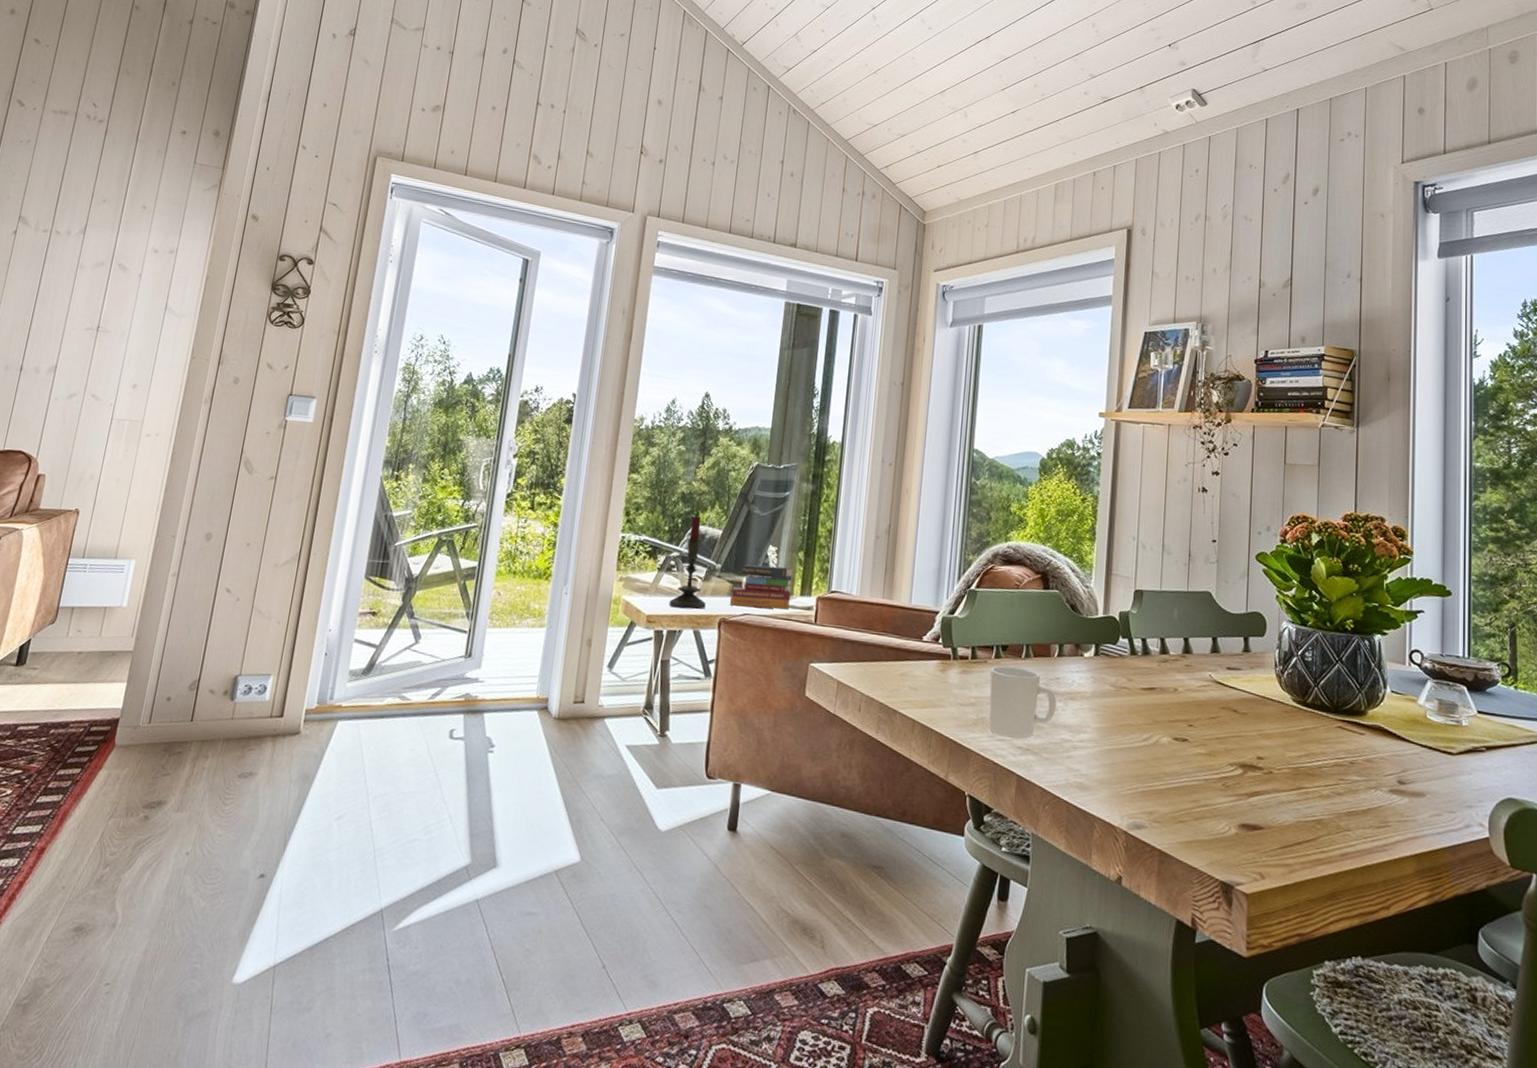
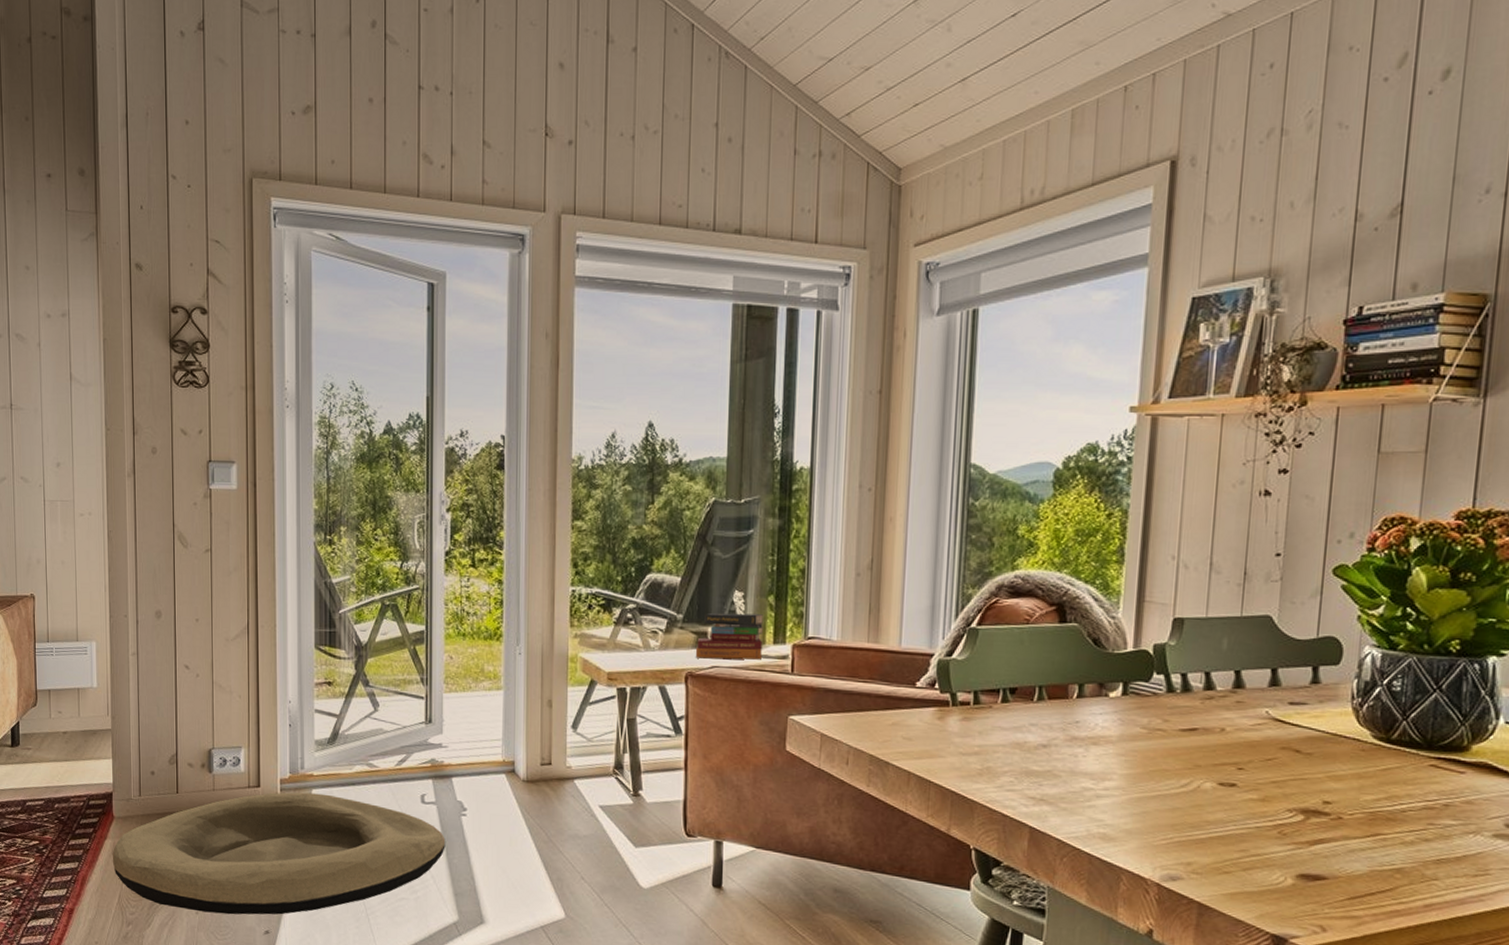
dog bed: none [102,723,469,856] -> present [112,792,446,915]
candle: present [668,513,706,609] -> none [629,560,670,664]
mug: present [989,666,1057,739] -> none [995,710,1076,789]

